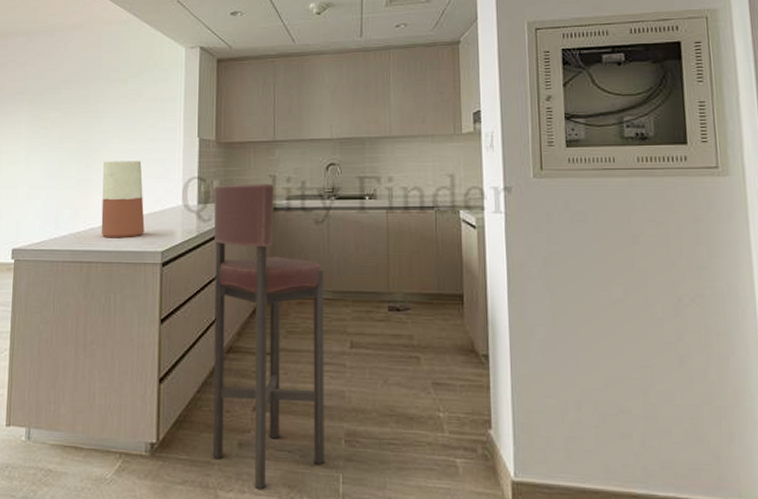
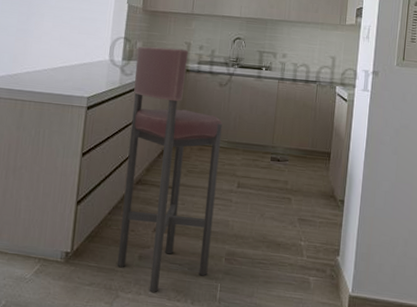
vase: present [101,161,145,238] -> none [35,15,76,83]

